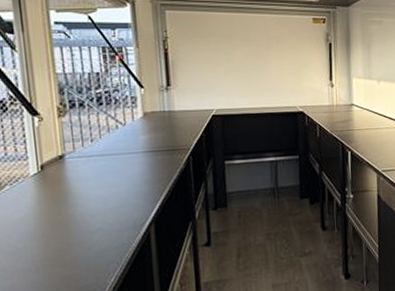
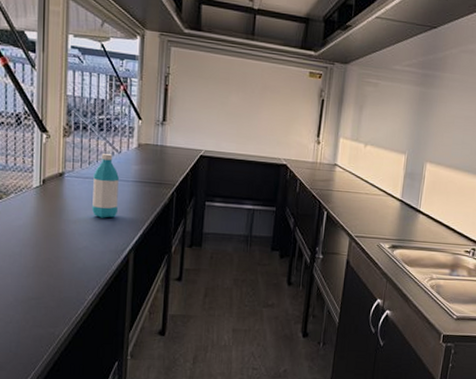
water bottle: none [98,128,130,196] -> present [92,154,120,218]

